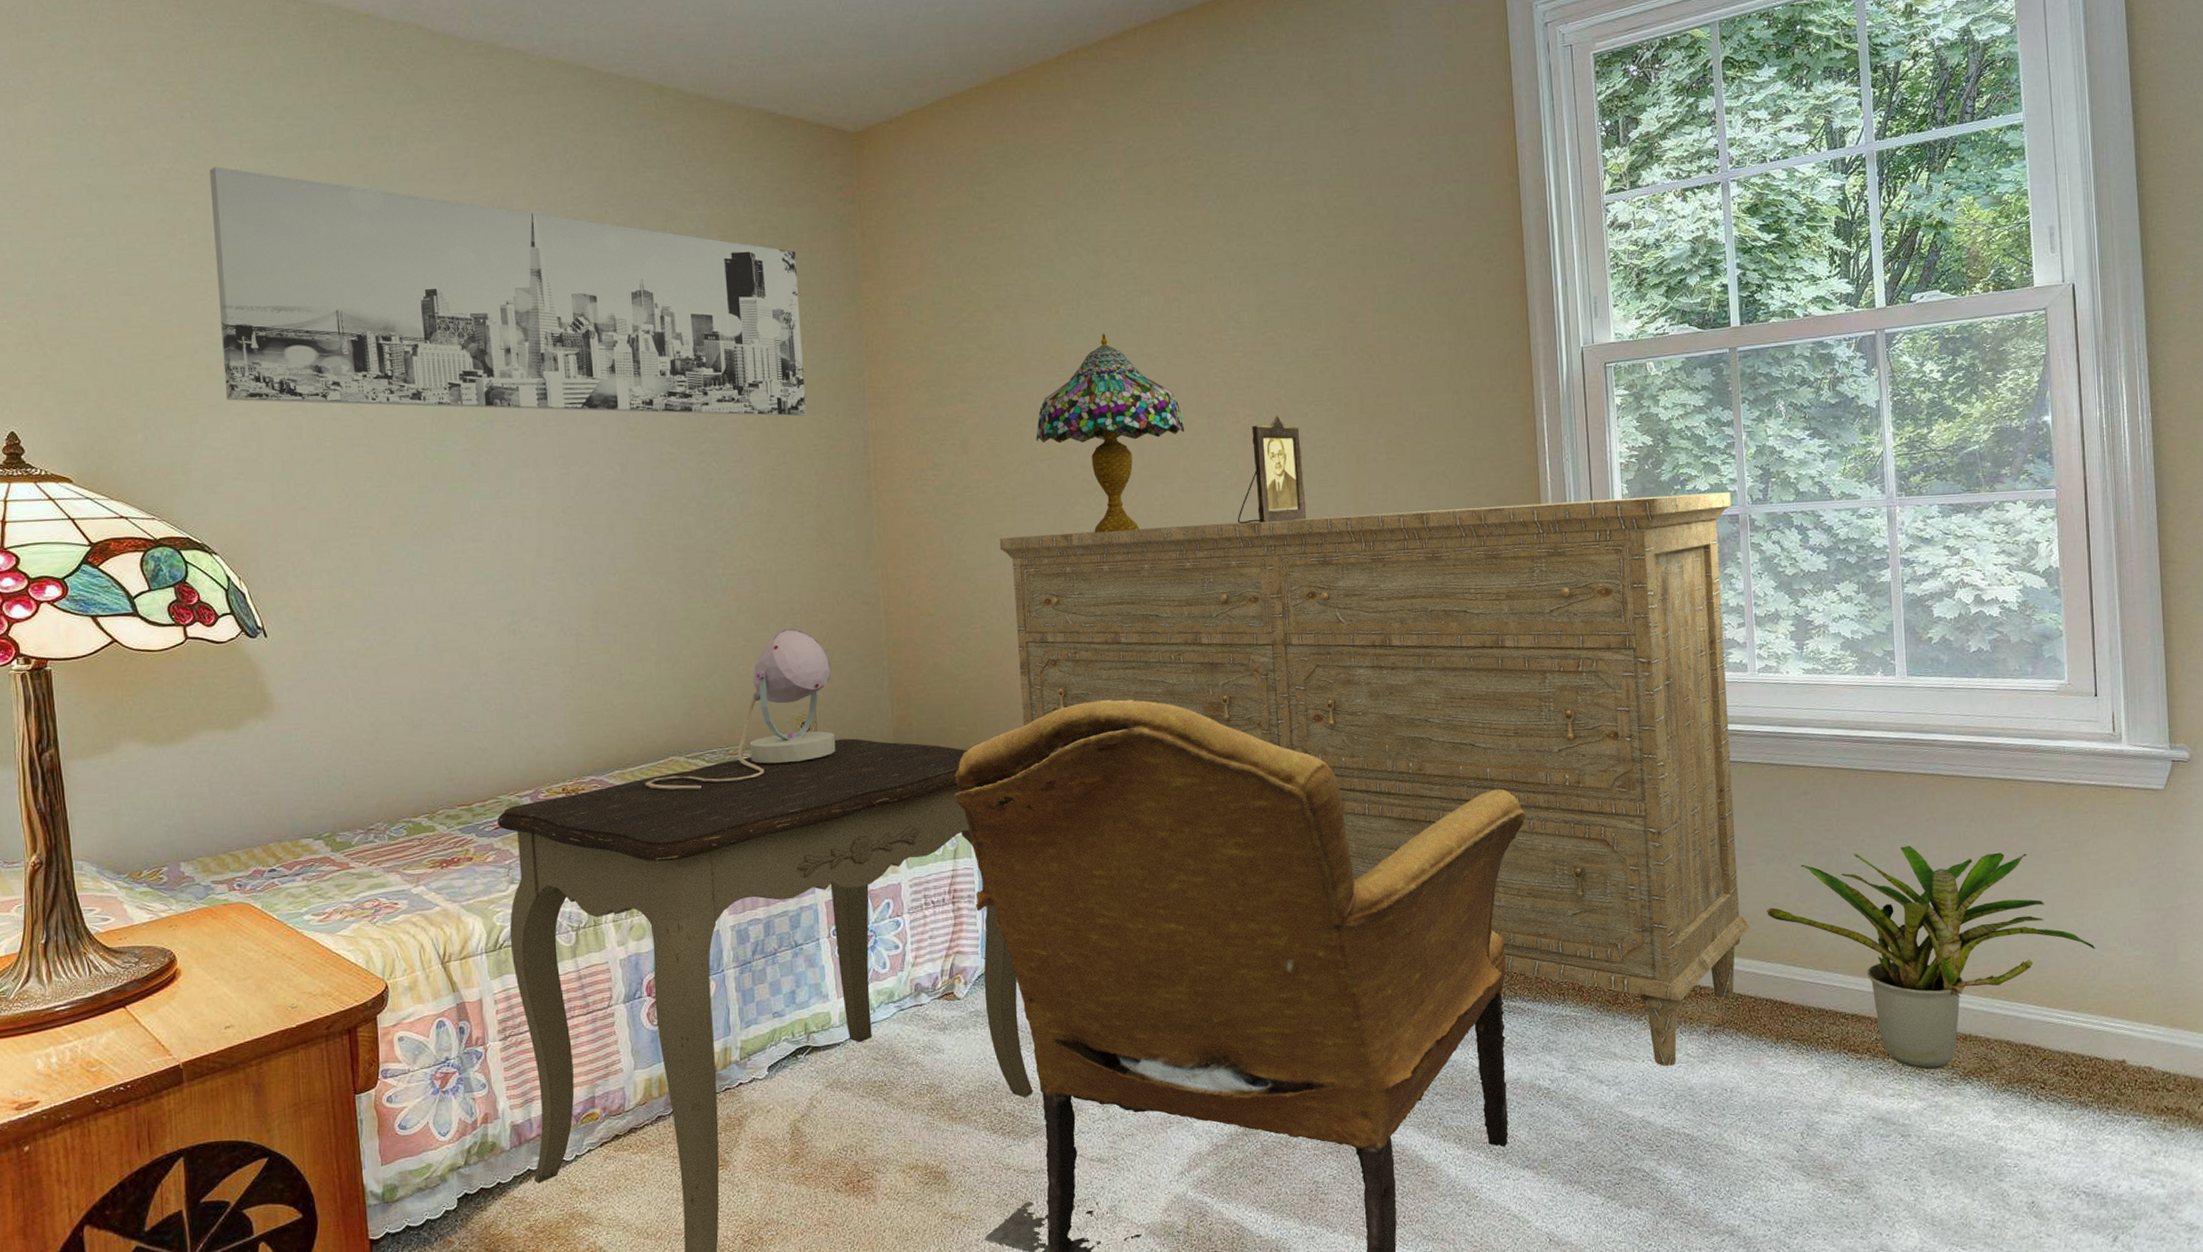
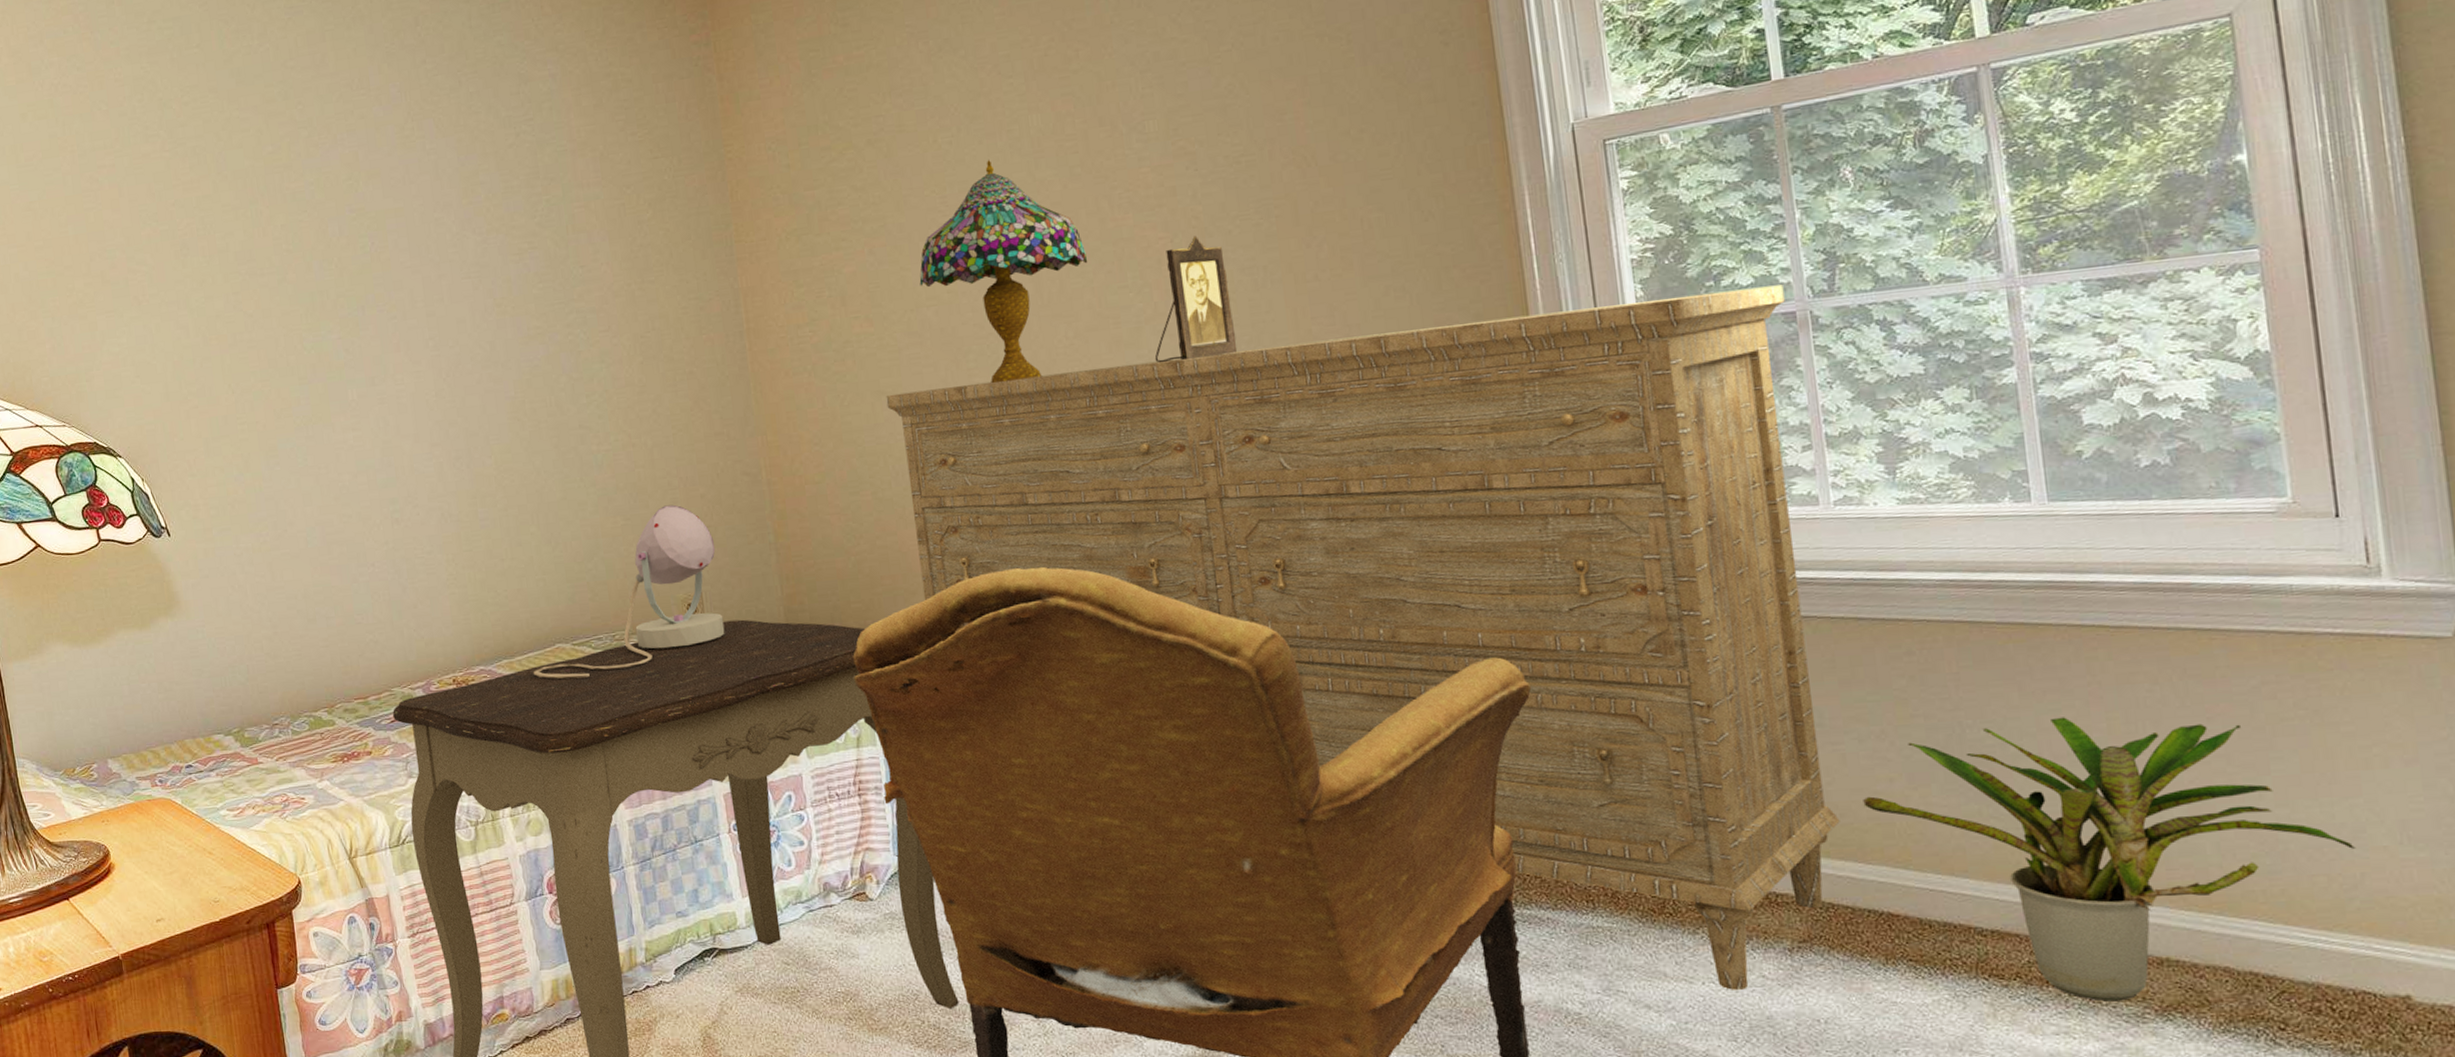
wall art: present [209,166,807,417] -> none [92,76,674,306]

